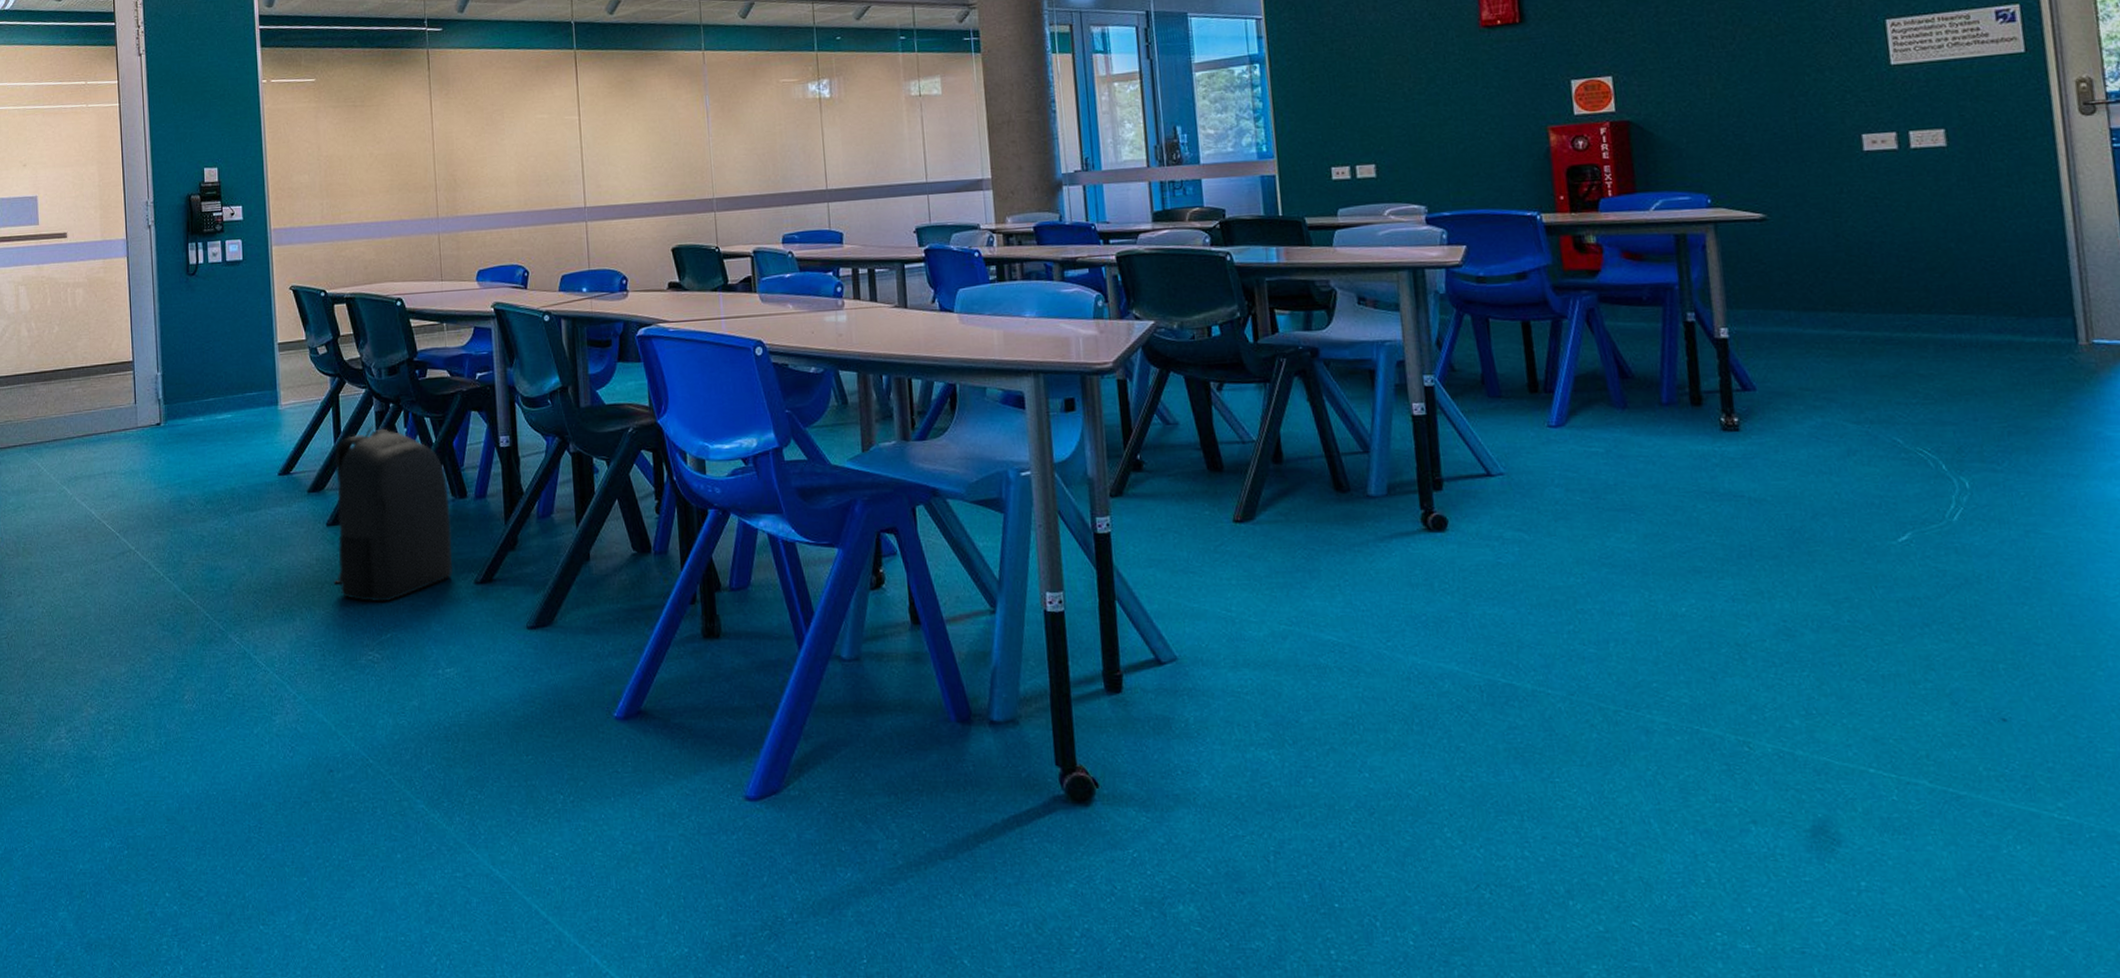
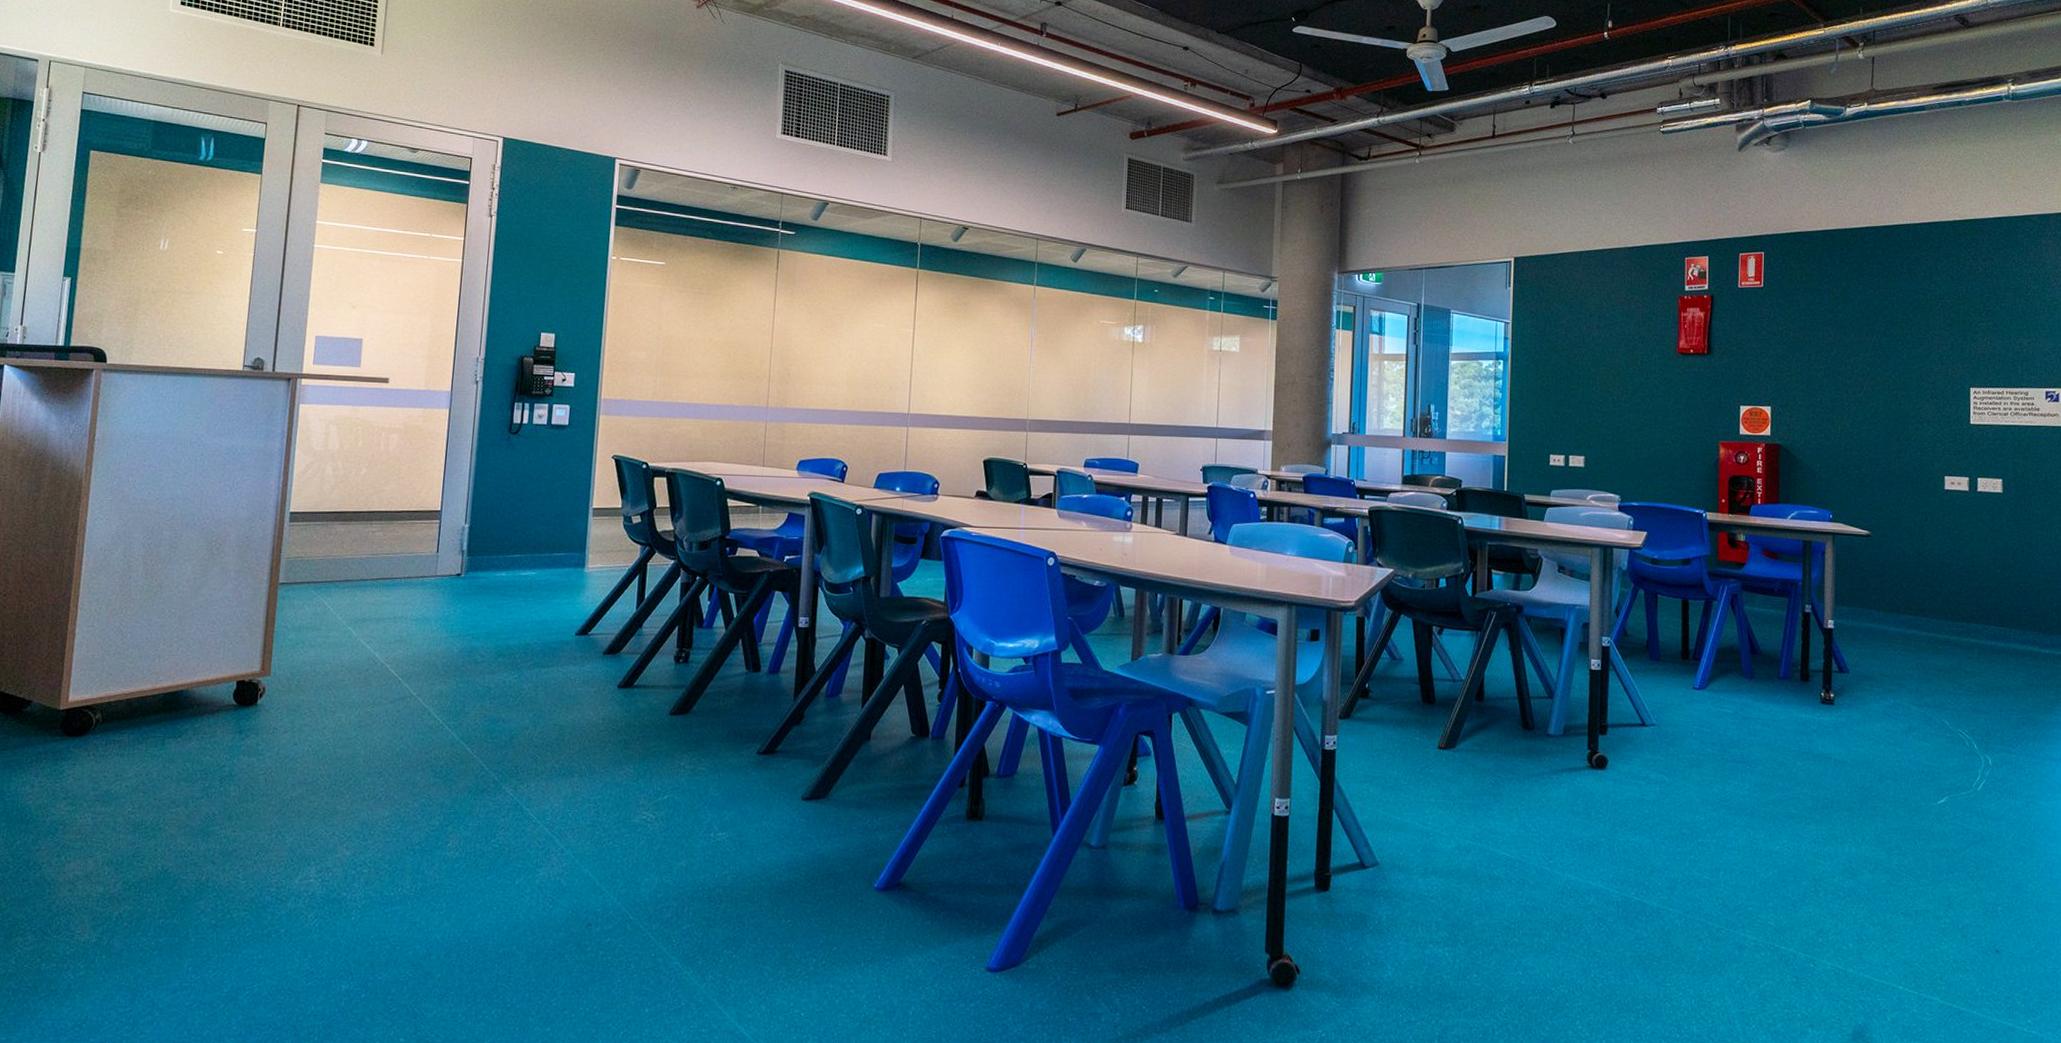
backpack: present [333,426,453,603] -> none [617,596,743,765]

